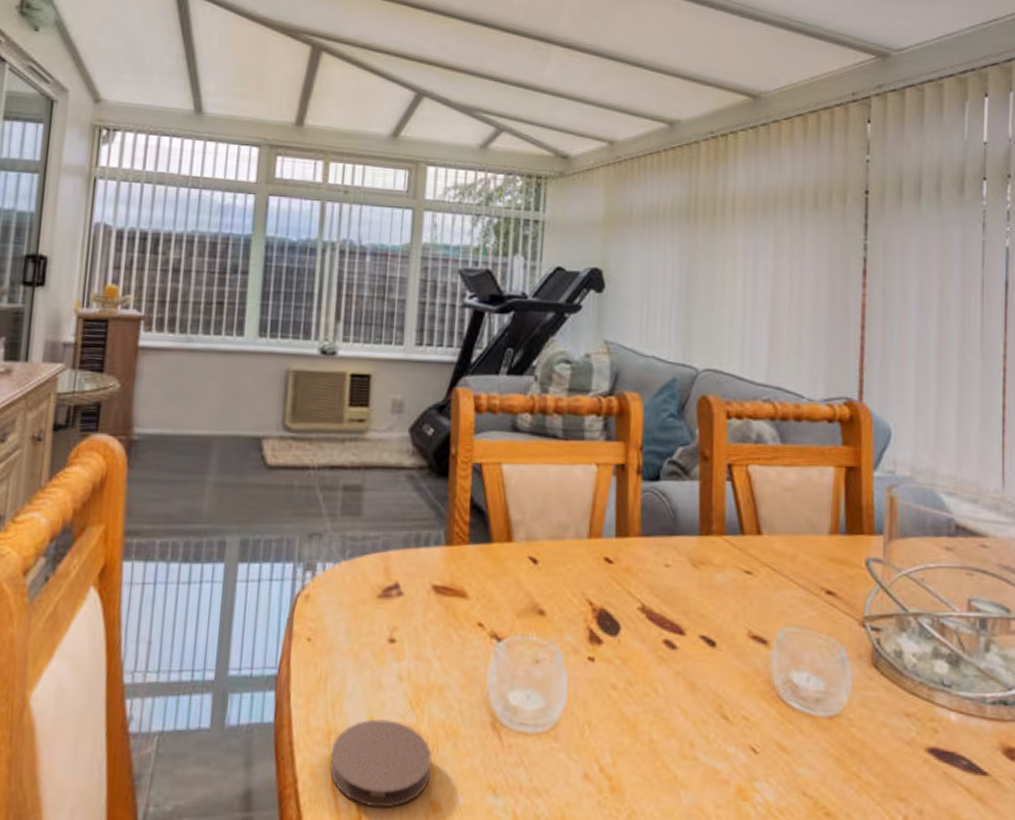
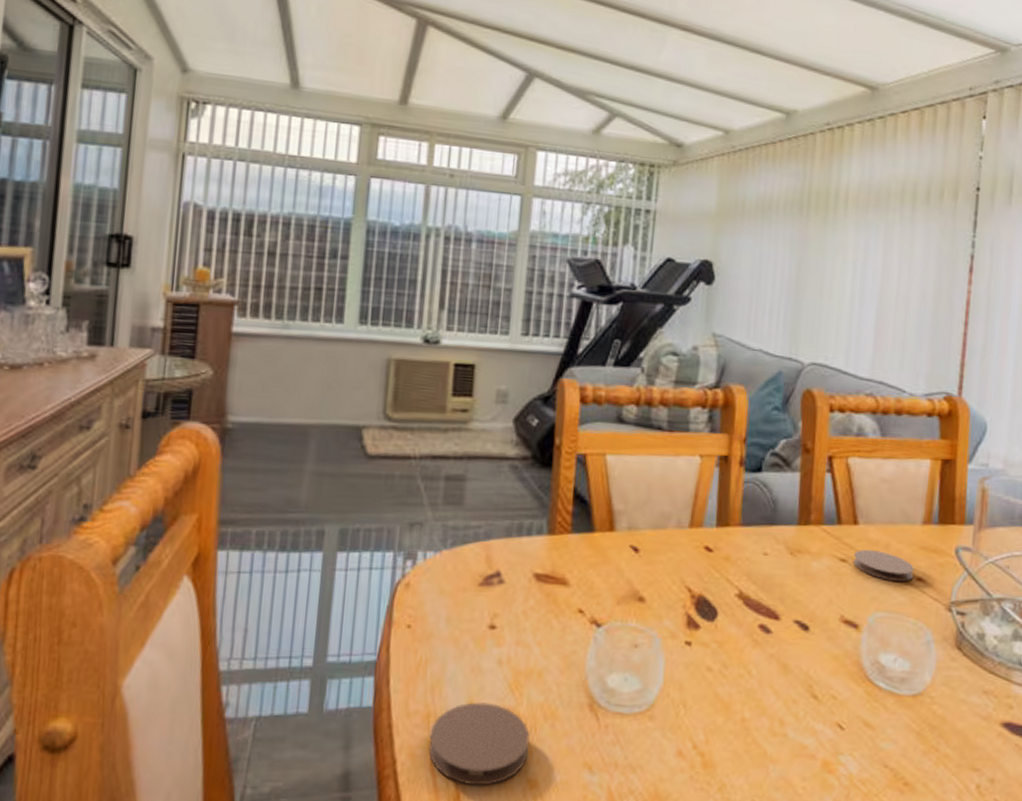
coaster: none [759,561,823,595] -> present [854,550,914,581]

